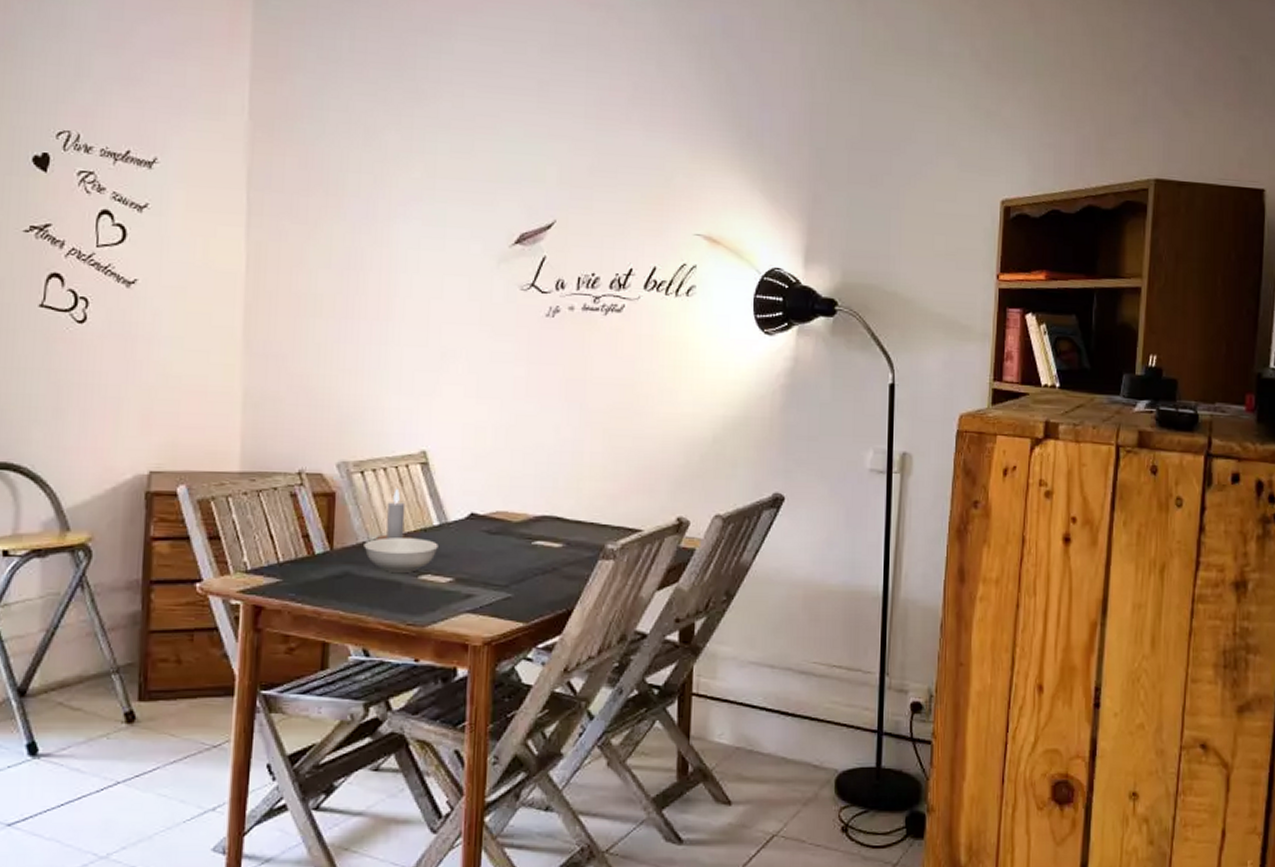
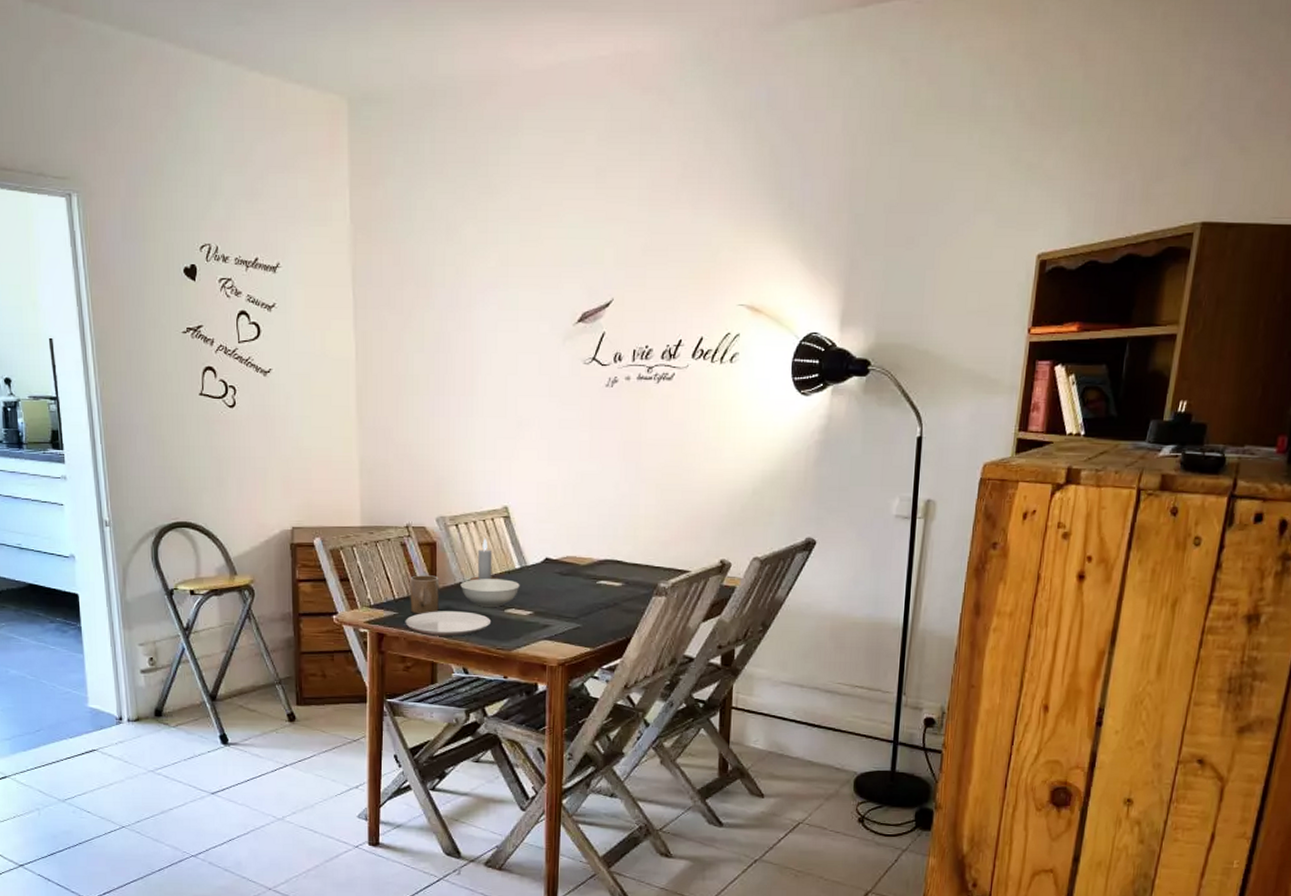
plate: none [290,577,402,609] -> present [405,611,492,636]
cup: none [298,533,337,582] -> present [410,575,439,614]

